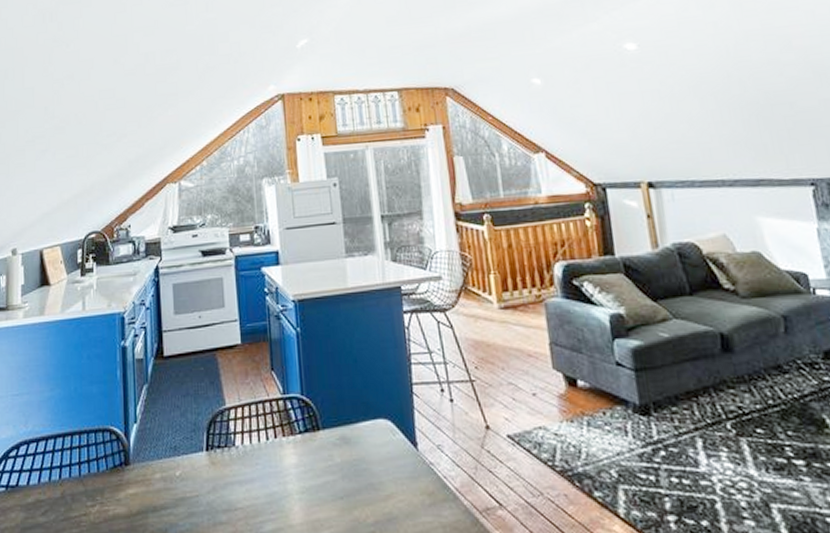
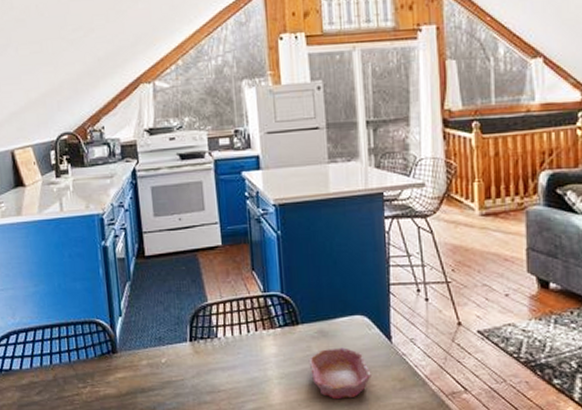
bowl: none [330,456,398,519] -> present [308,347,372,400]

